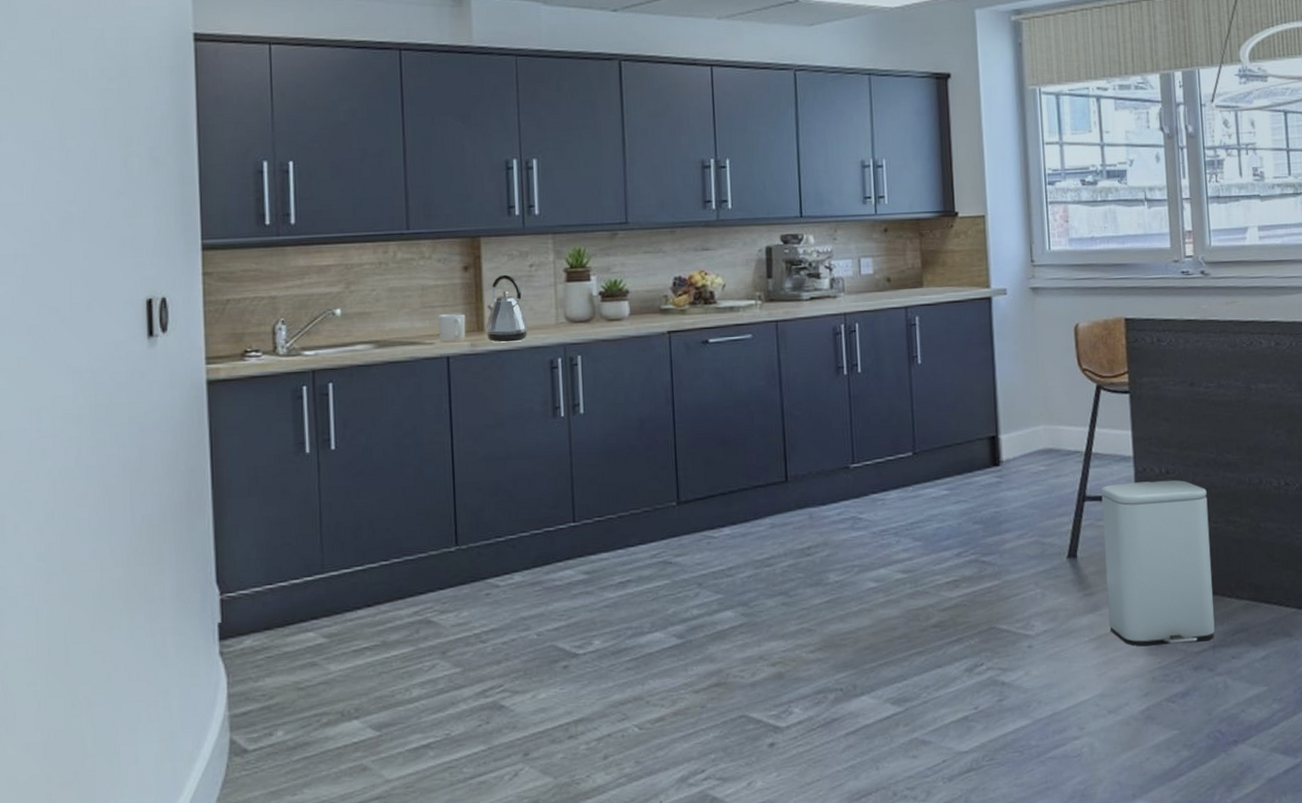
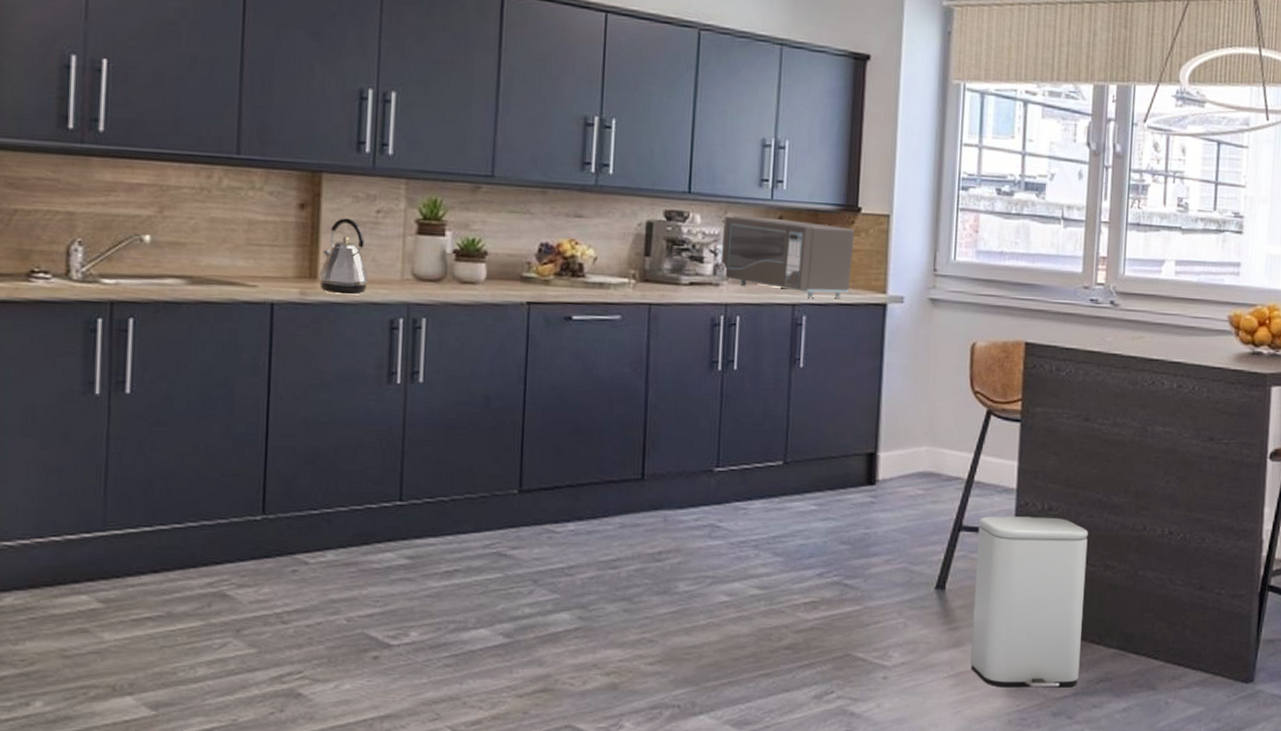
mug: present [437,314,466,343] -> none [263,255,297,289]
microwave: none [835,230,956,299] -> present [720,216,855,299]

